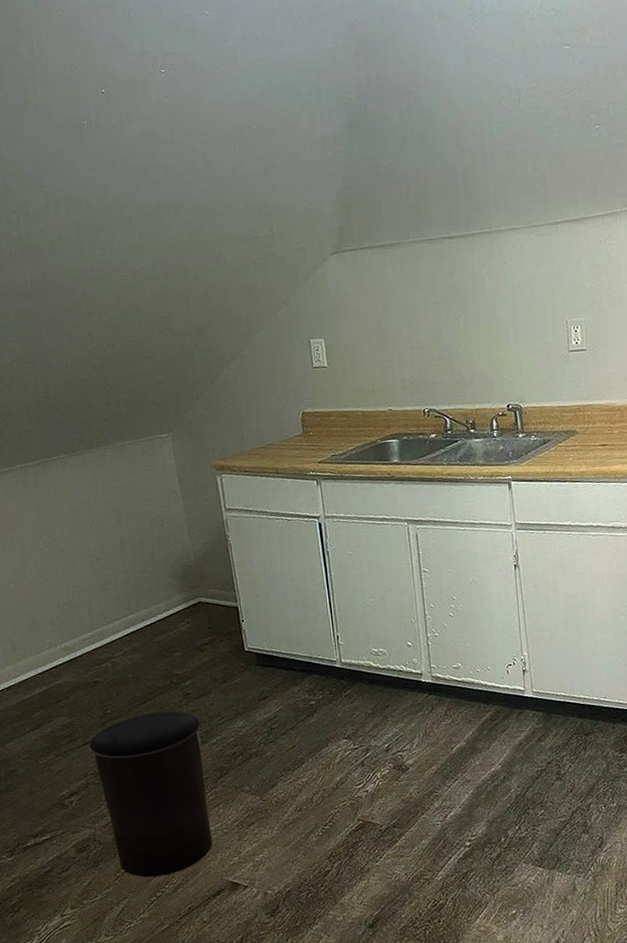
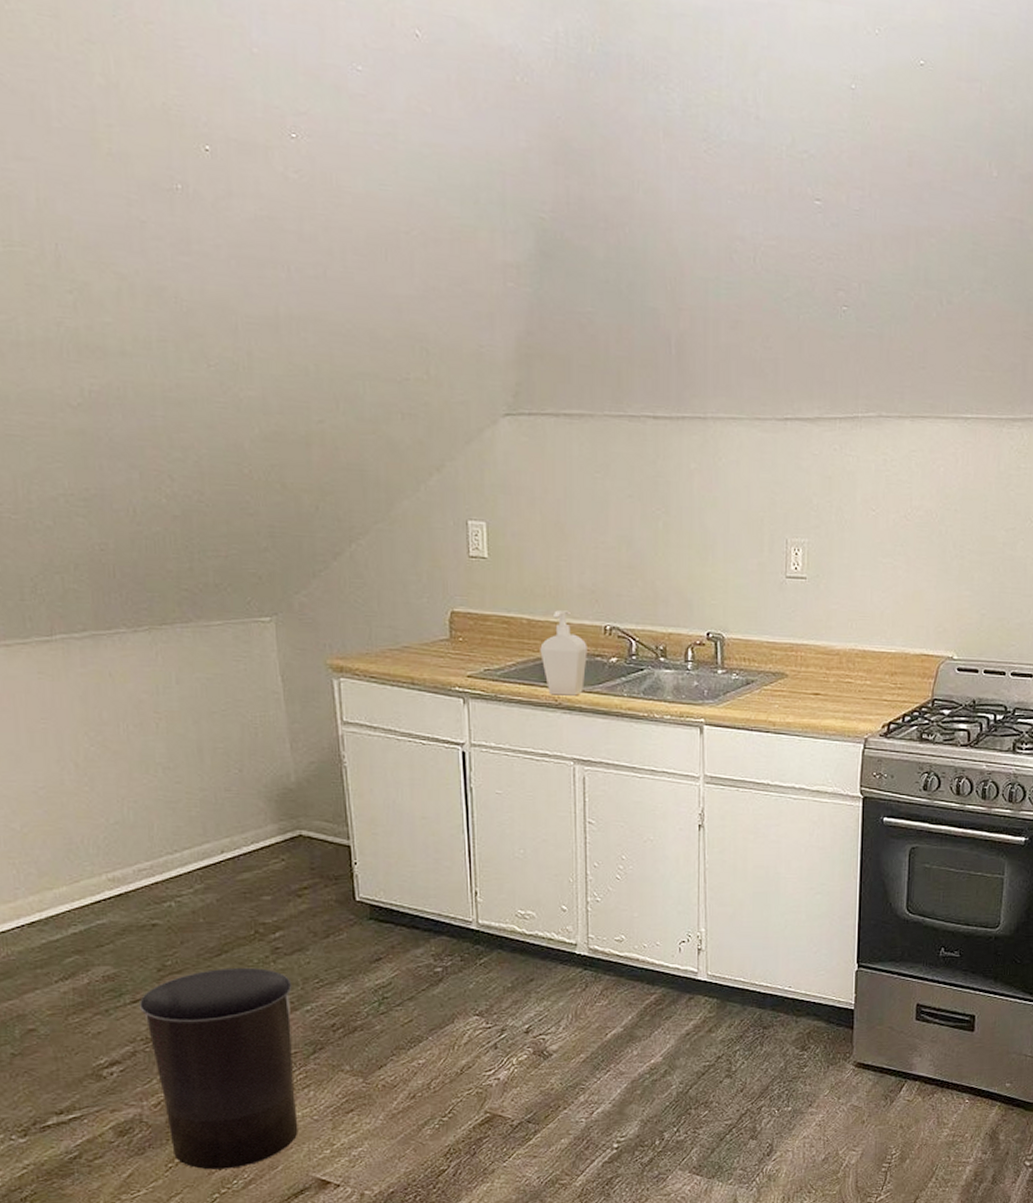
soap bottle: none [373,401,412,470] -> present [540,610,587,696]

